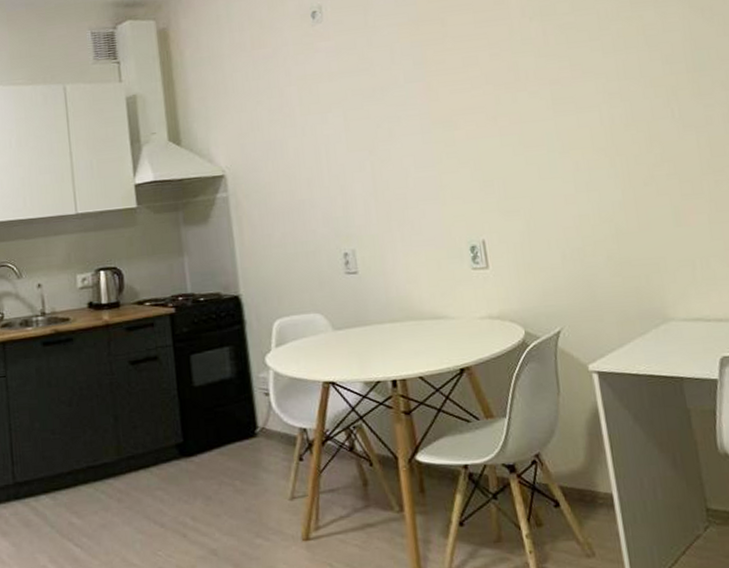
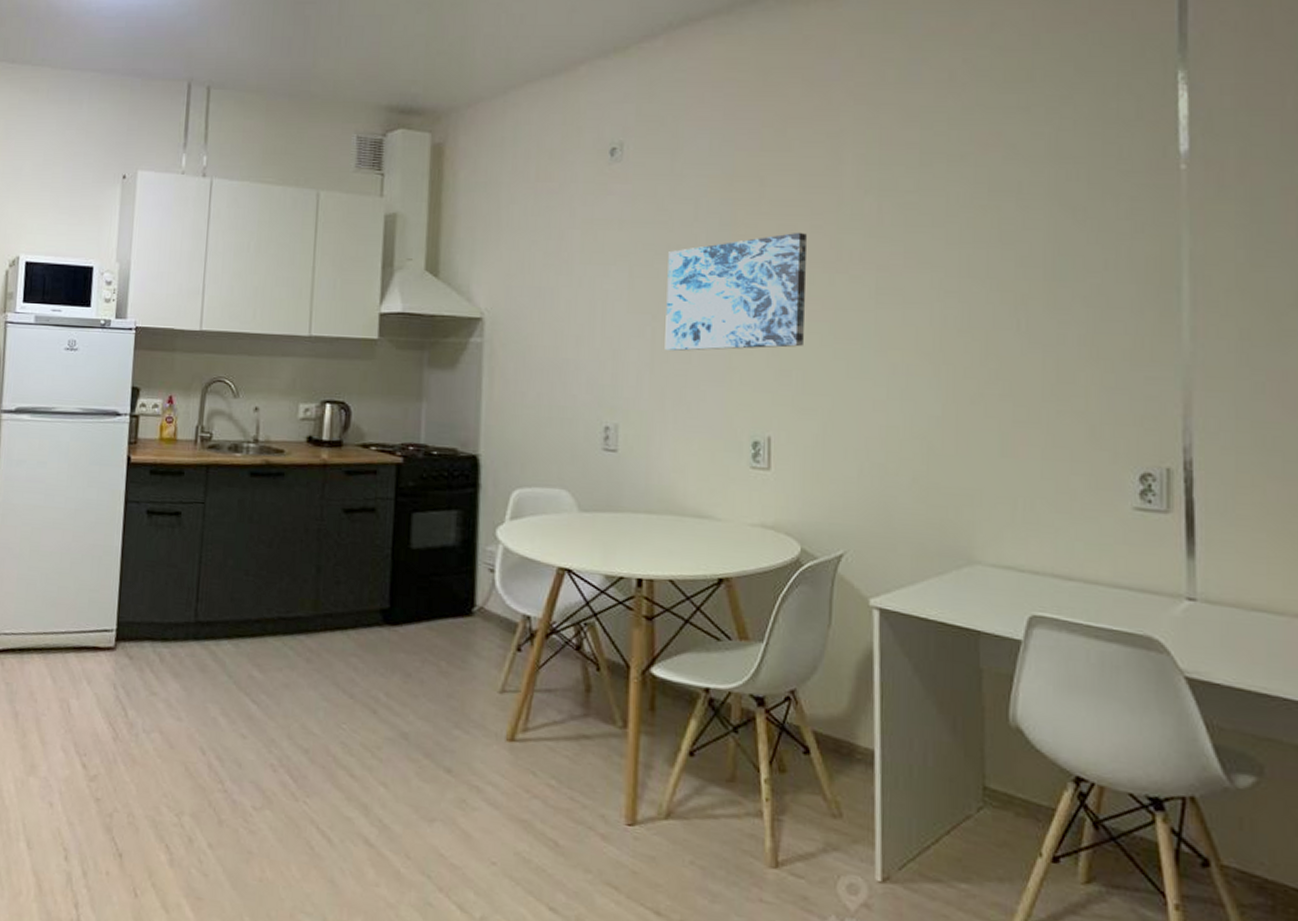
wall art: none [374,61,499,180] -> present [665,232,807,352]

